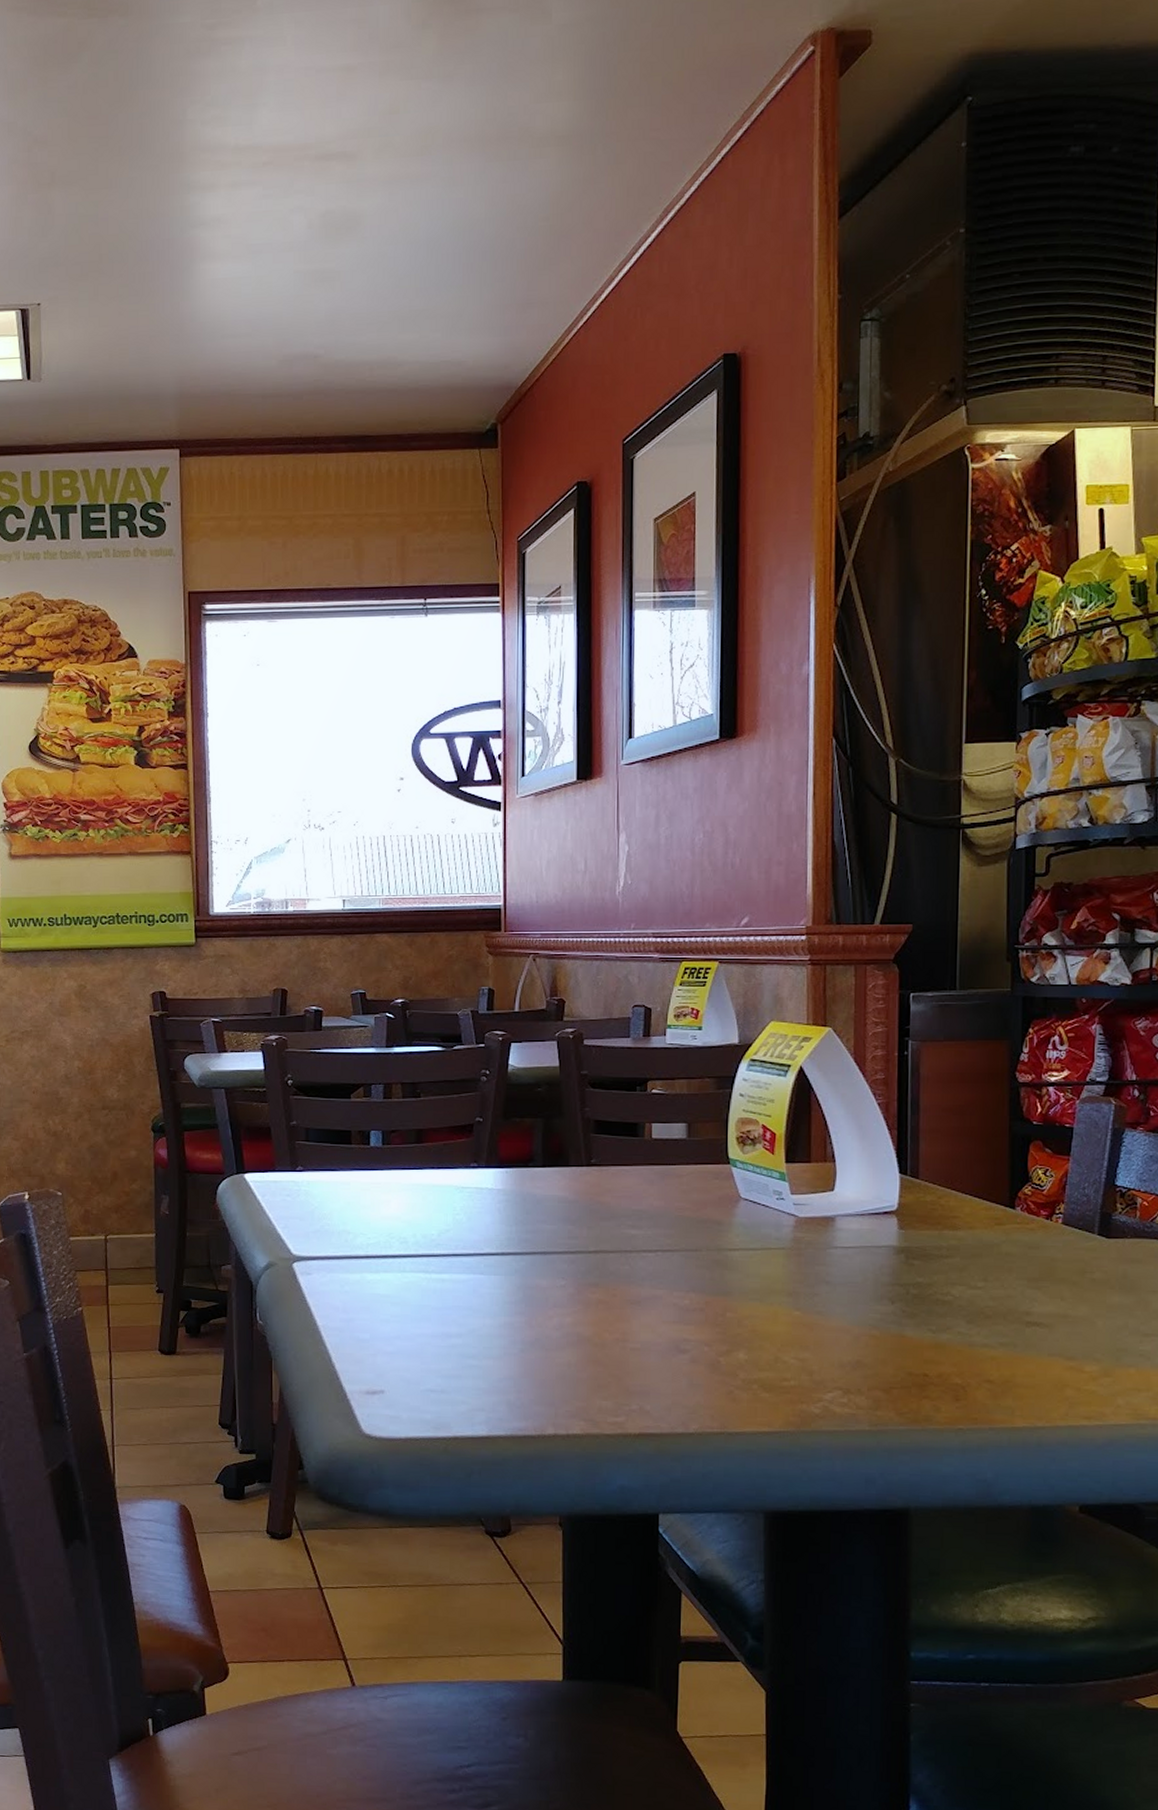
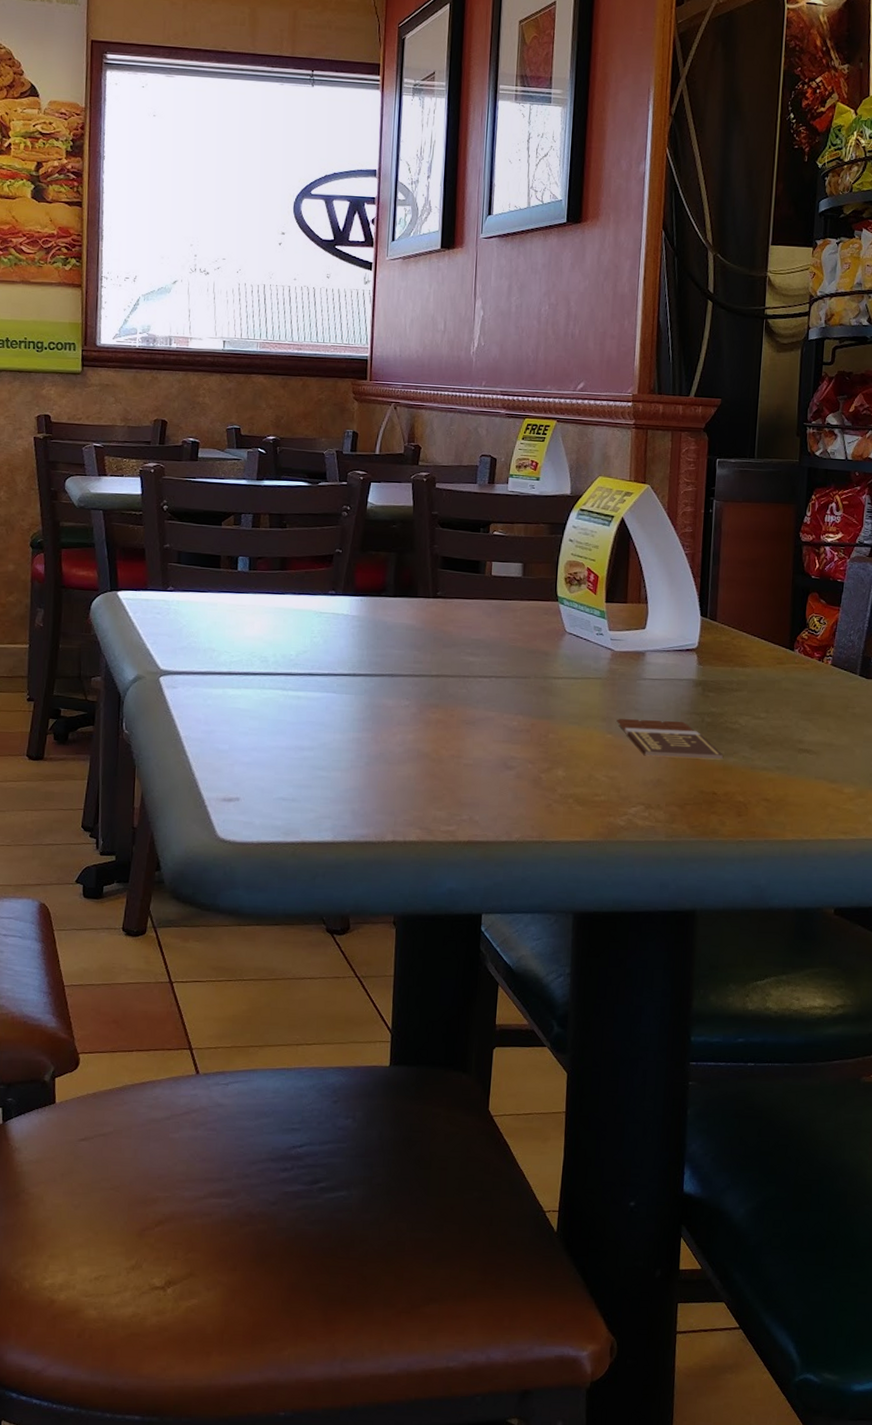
chocolate bar: none [805,1293,934,1337] -> present [616,719,723,760]

